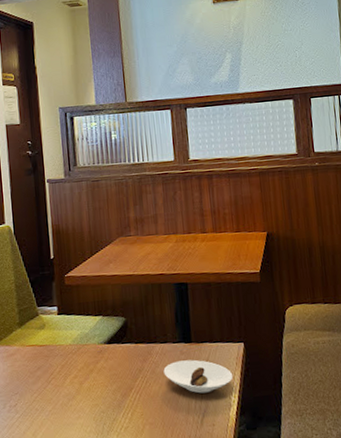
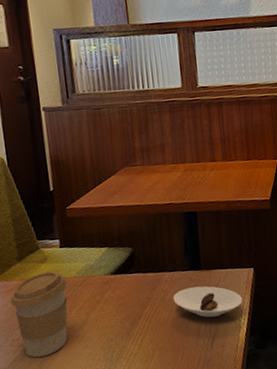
coffee cup: none [10,338,63,426] -> present [10,271,68,358]

